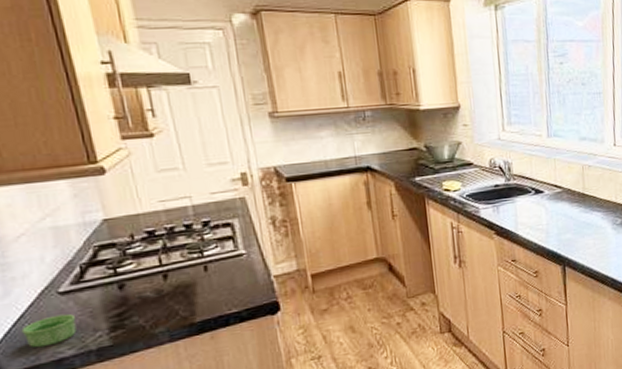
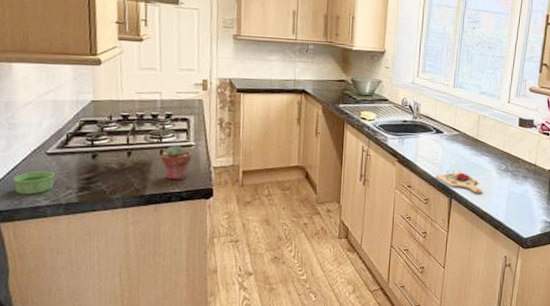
potted succulent: none [206,256,246,300] -> present [161,144,192,180]
cutting board: none [542,232,599,256] -> present [435,170,482,193]

